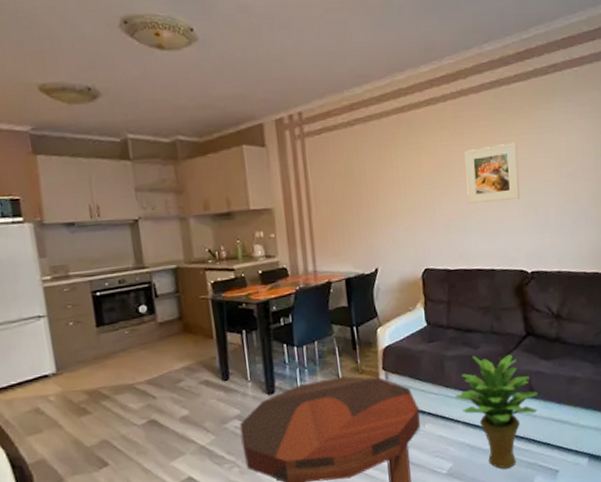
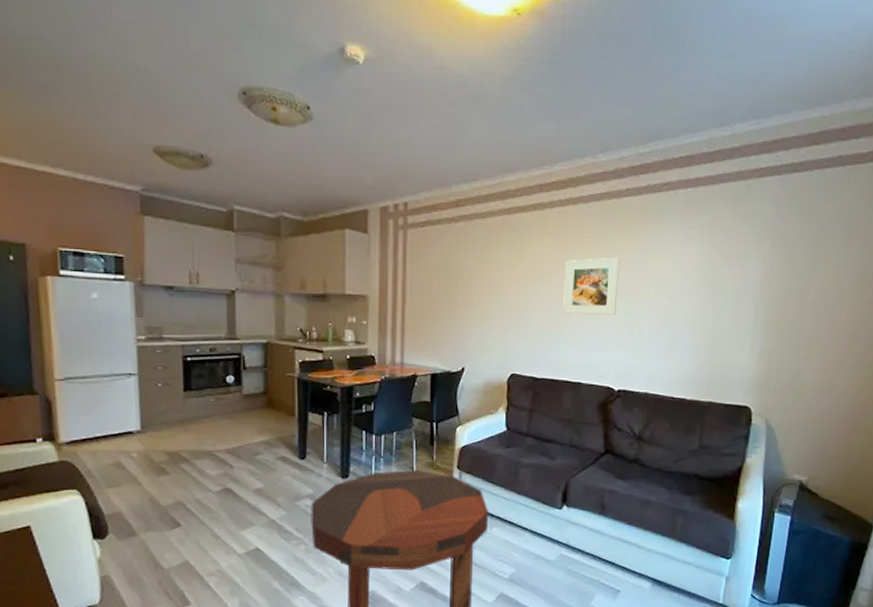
potted plant: present [455,354,538,469] -> none [526,467,609,582]

